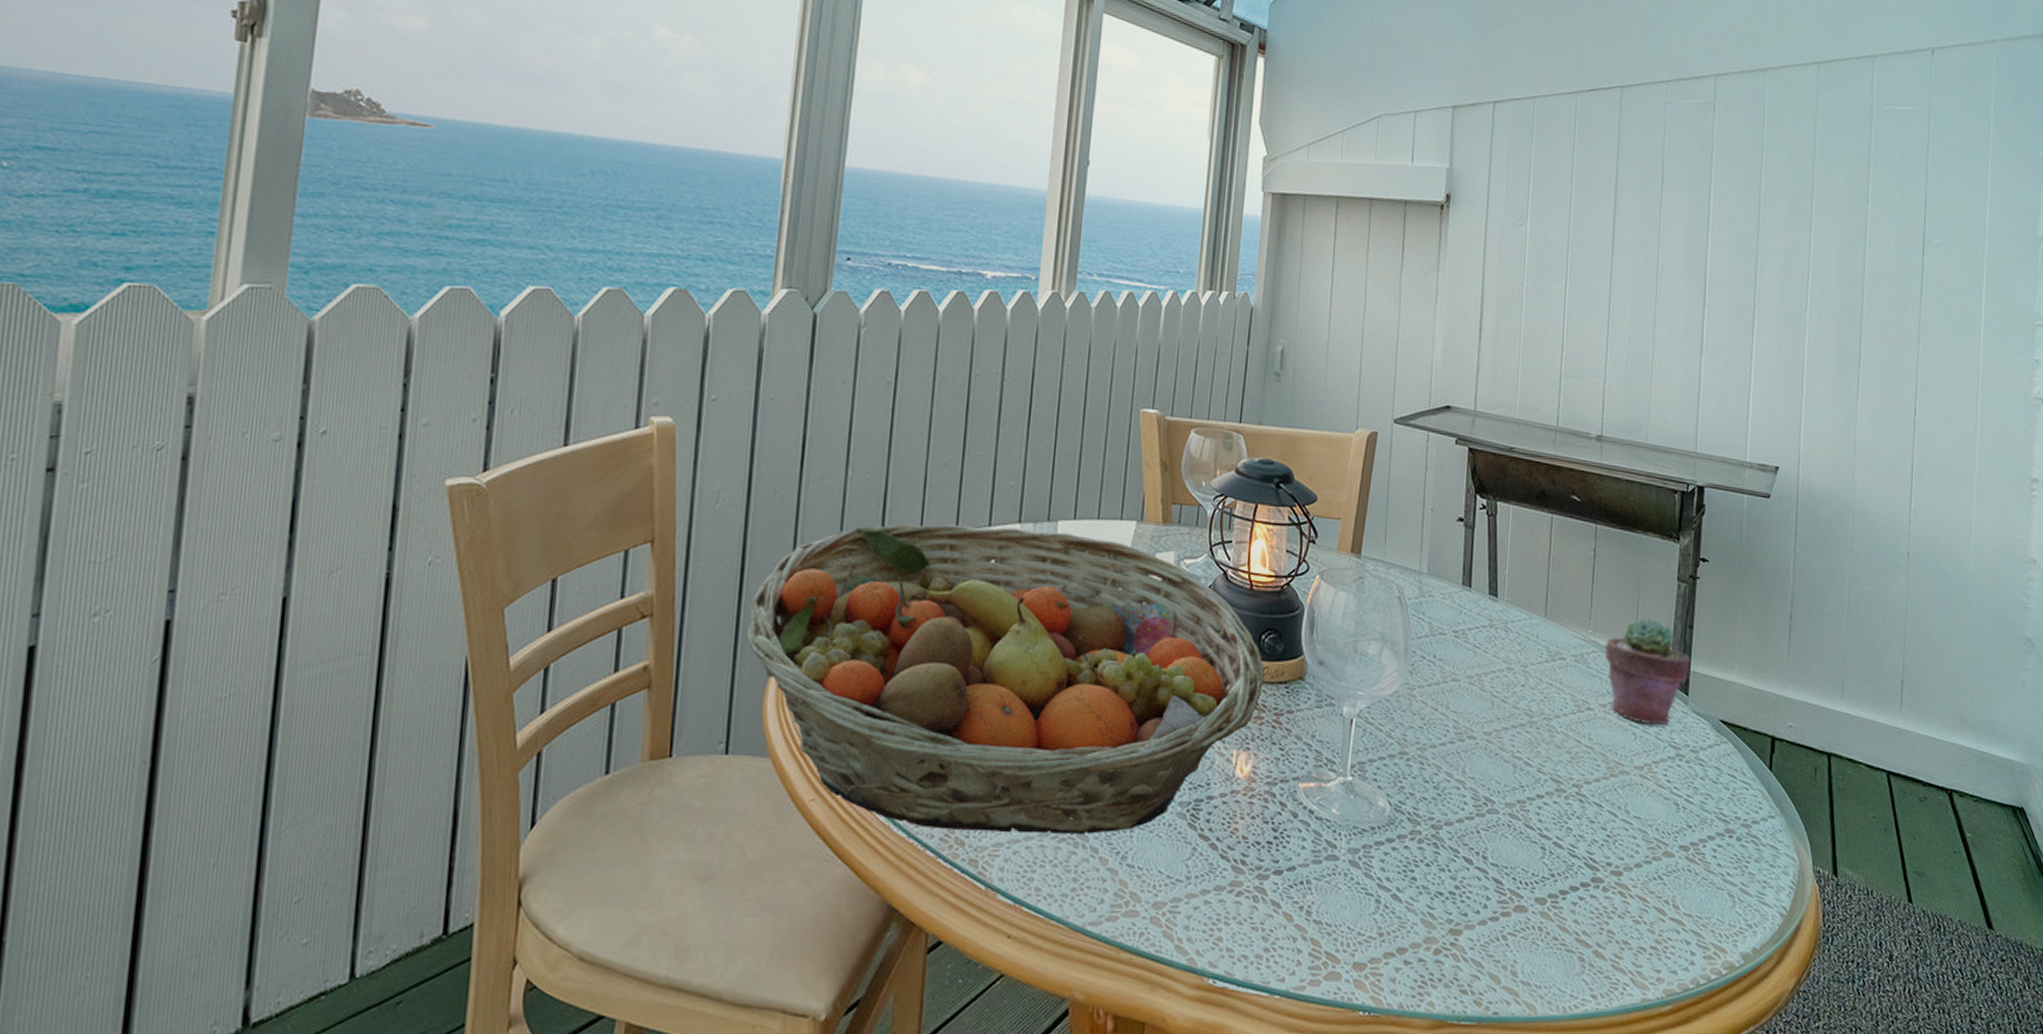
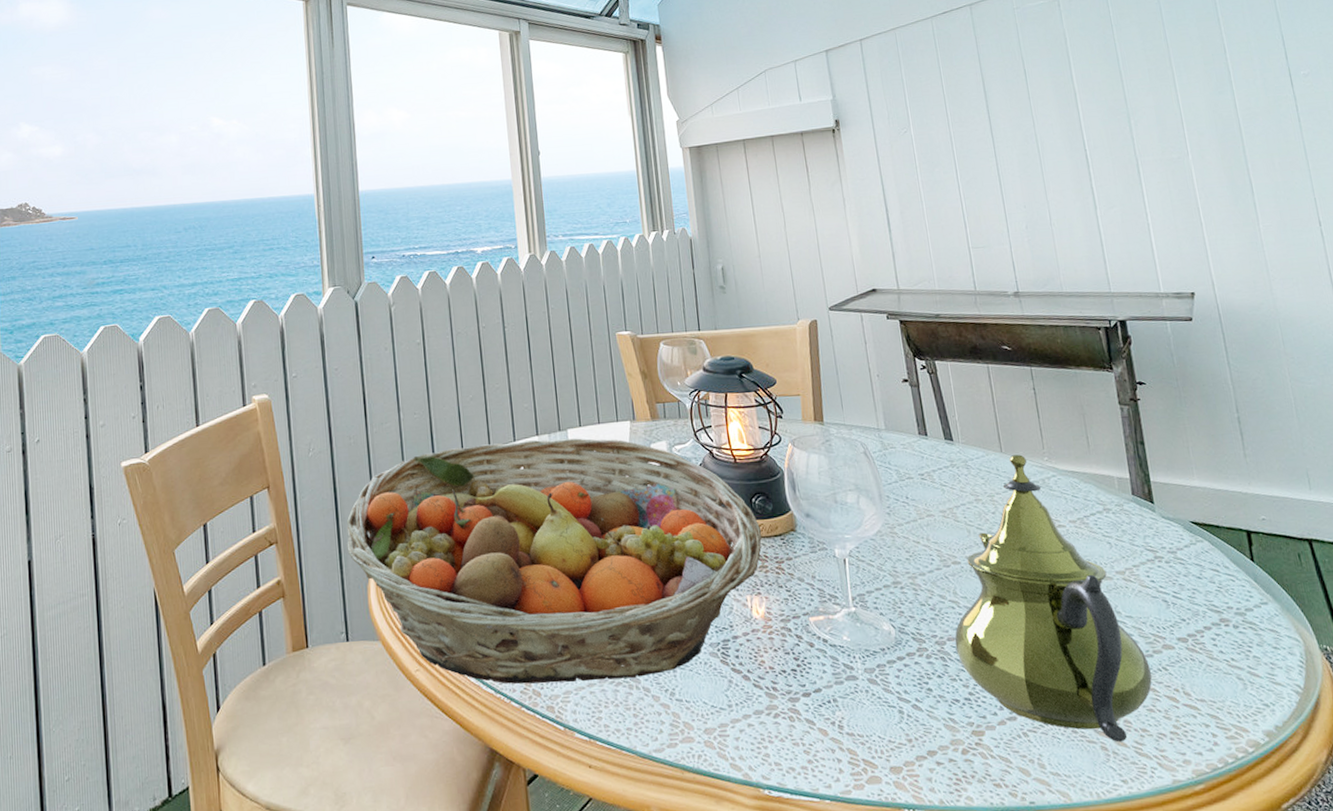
teapot: none [1451,621,1646,954] -> present [954,453,1152,743]
potted succulent: present [1604,618,1691,725] -> none [1062,440,1150,534]

